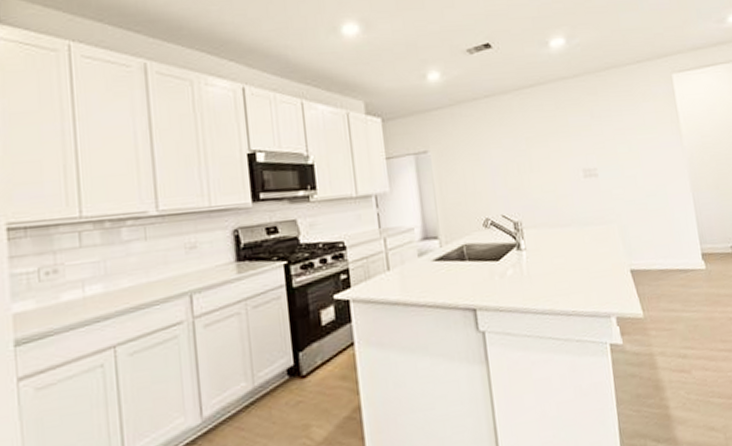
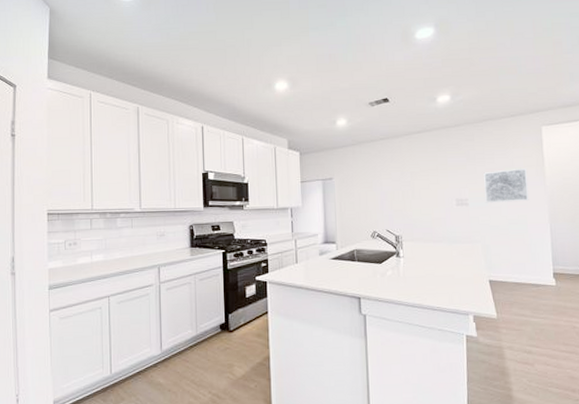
wall art: none [612,125,667,172] -> present [484,167,530,203]

